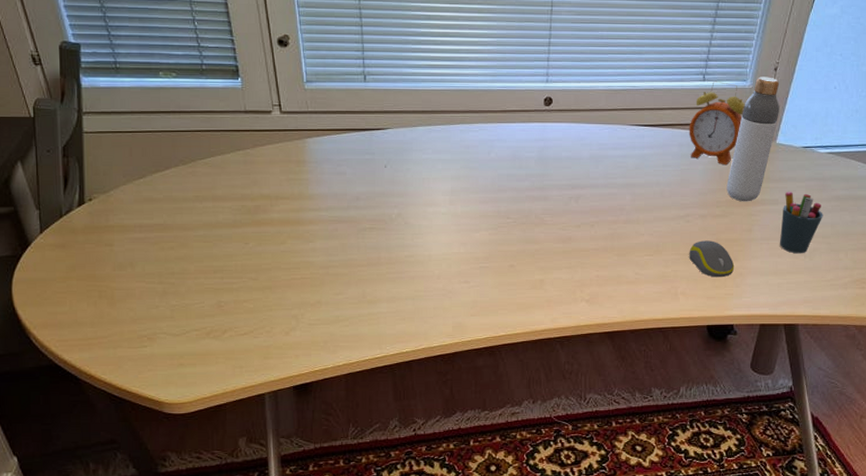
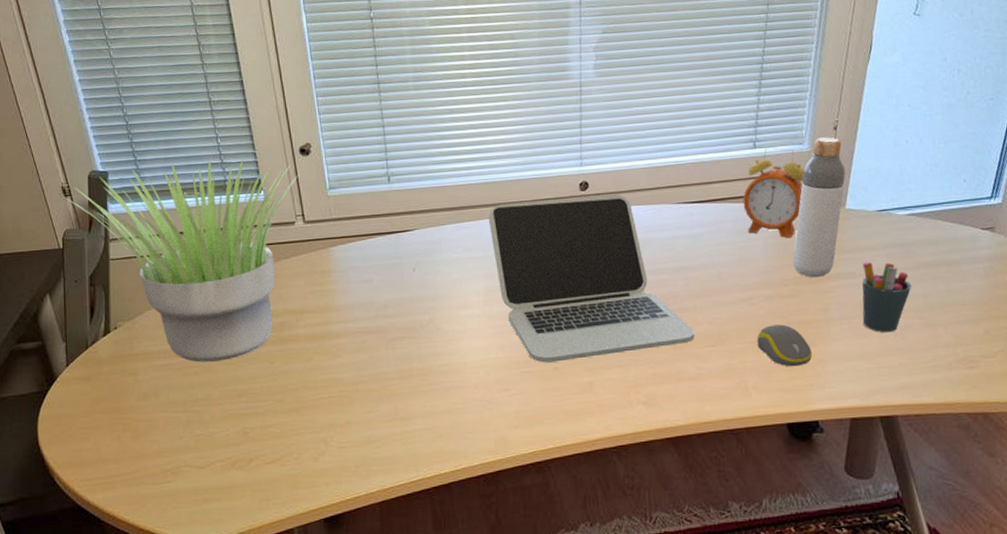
potted plant: none [39,39,275,238] -> present [69,158,297,363]
laptop: none [457,111,636,260] -> present [488,193,695,363]

